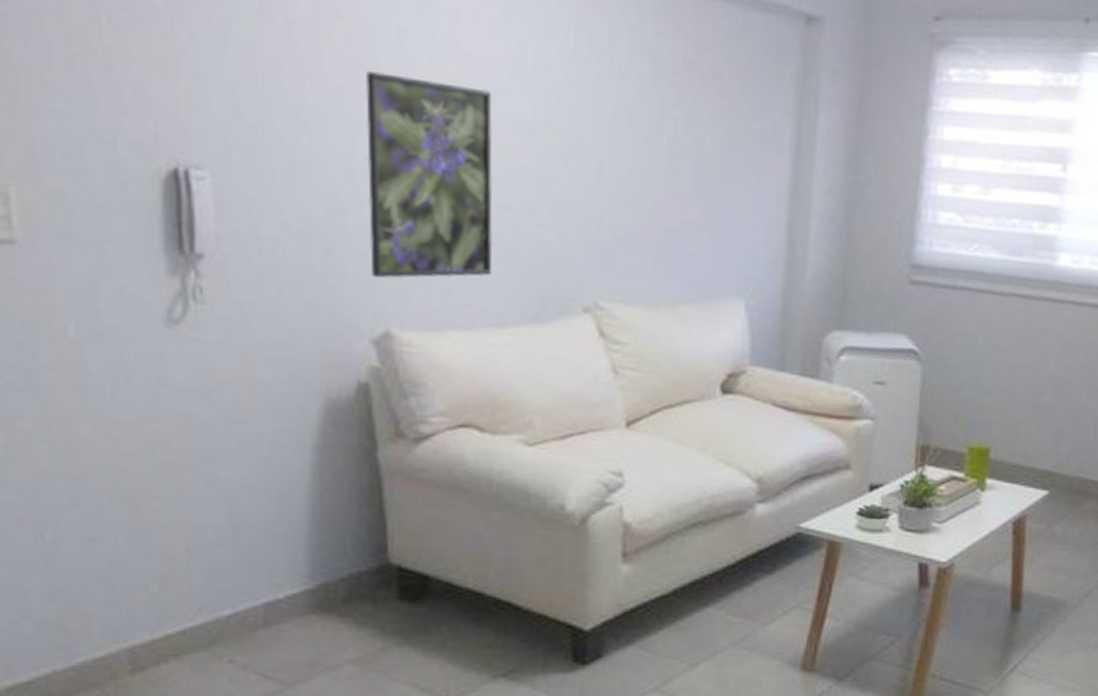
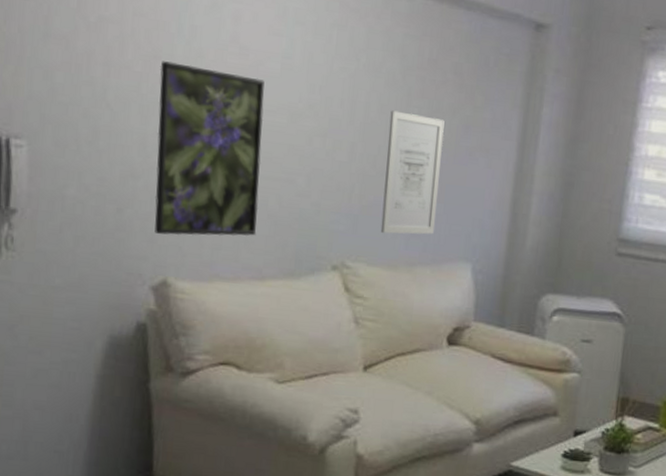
wall art: none [637,123,706,268] -> present [380,110,445,235]

